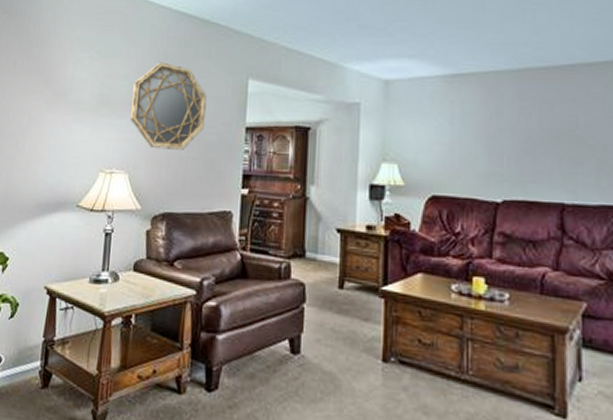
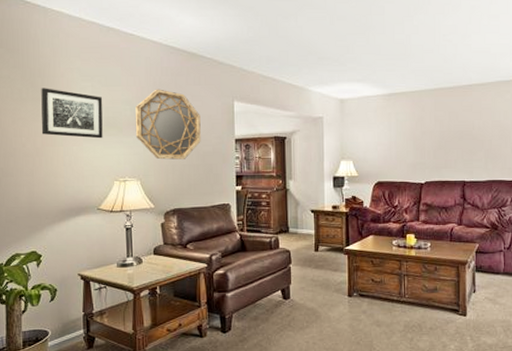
wall art: none [30,58,100,120] -> present [41,88,103,139]

